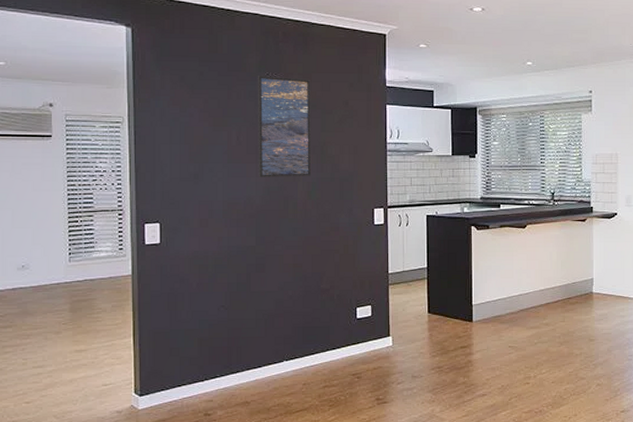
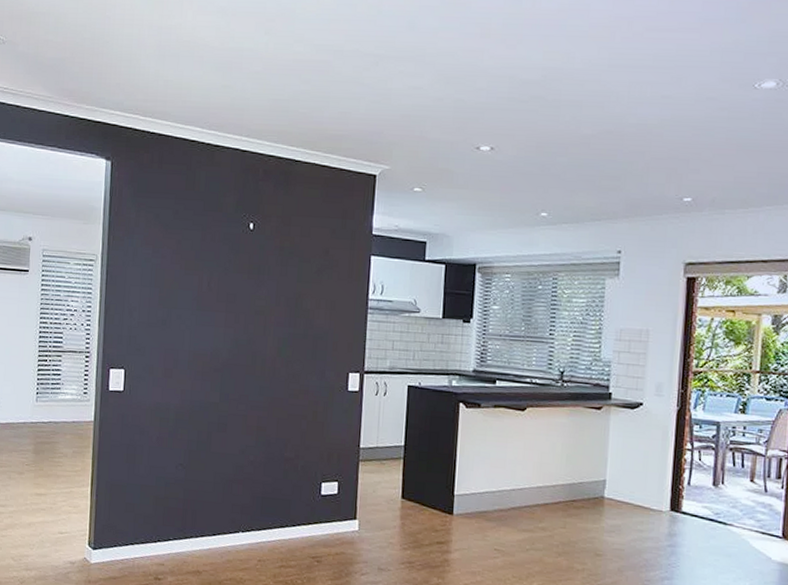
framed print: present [257,76,312,177] -> none [227,217,290,331]

